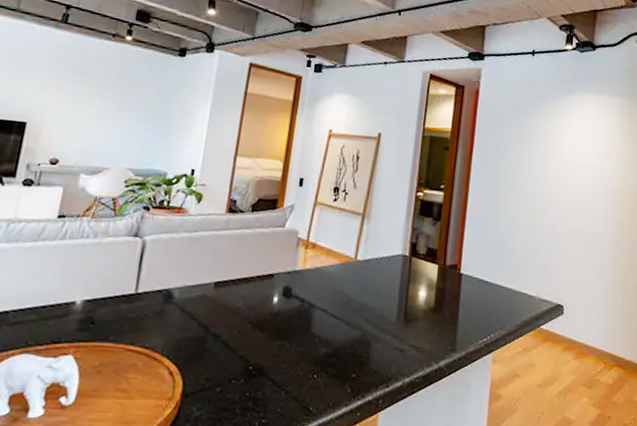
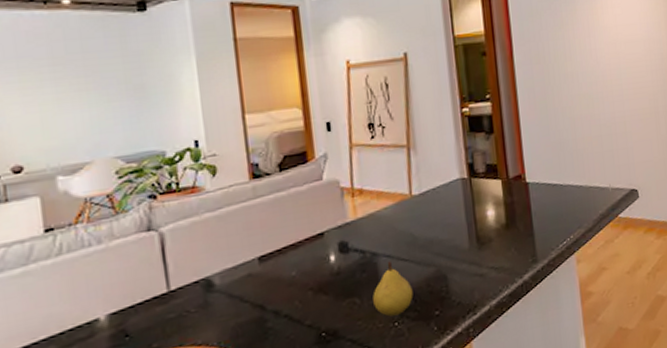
fruit: none [300,315,338,368] -> present [373,261,413,317]

